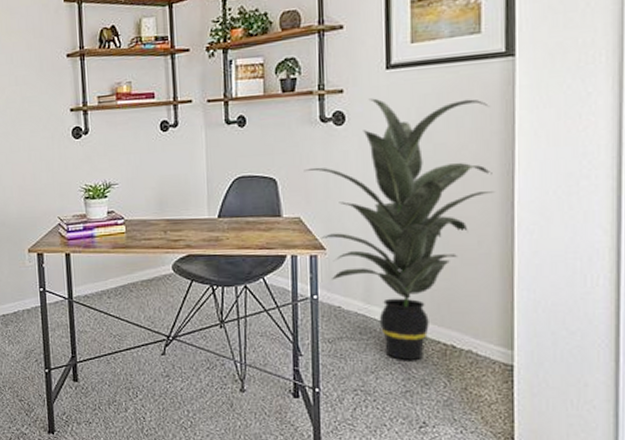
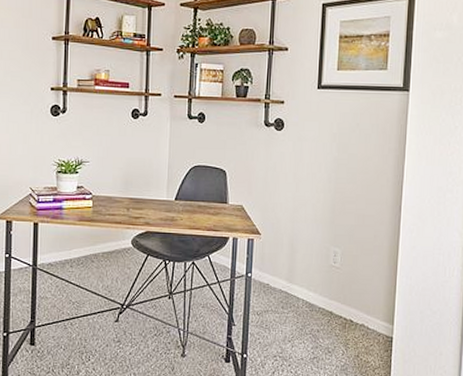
indoor plant: present [304,98,494,360] -> none [248,111,389,331]

